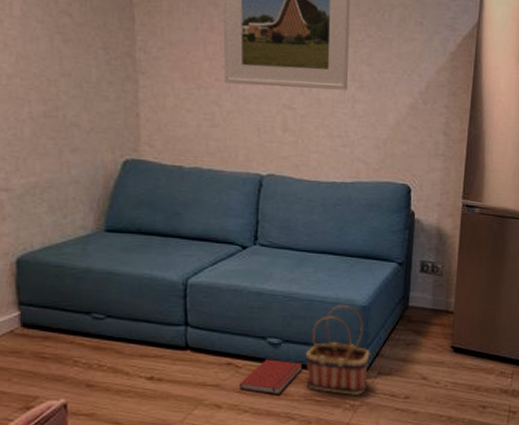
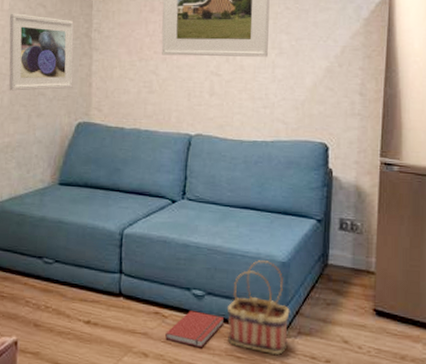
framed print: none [23,21,115,120] -> present [9,13,74,91]

